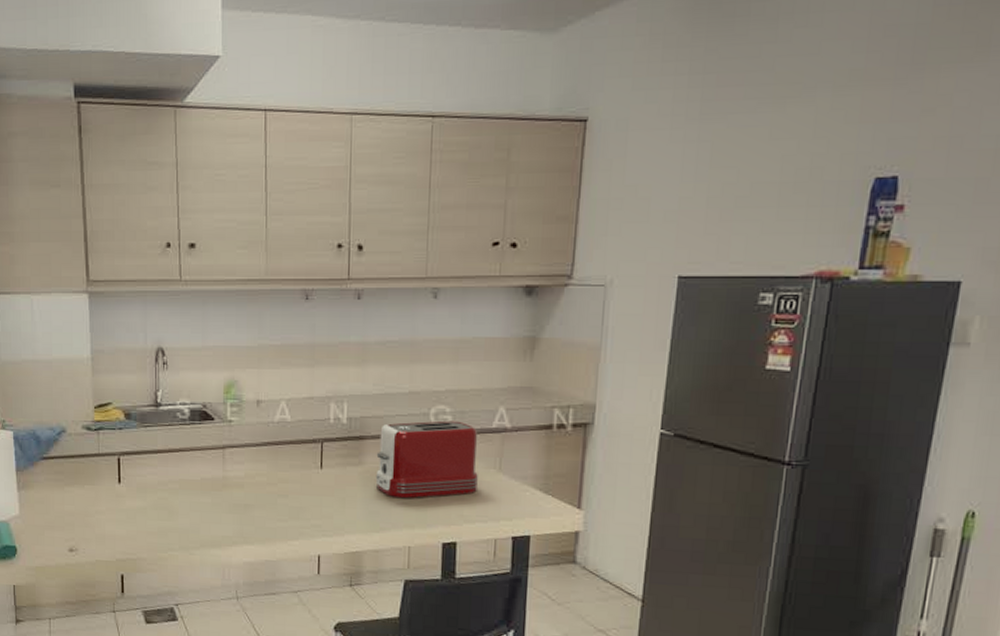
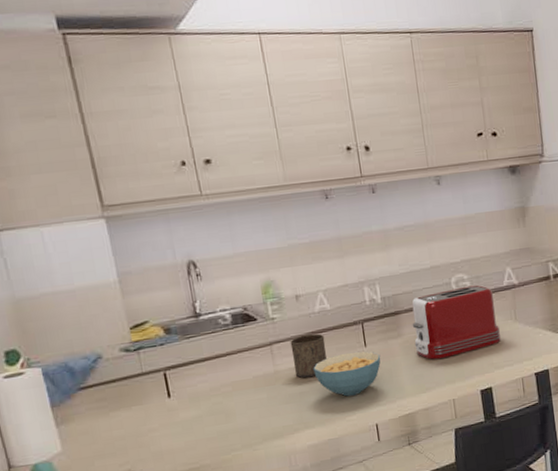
cup: none [243,444,280,491] -> present [290,333,327,378]
cereal bowl: none [262,471,336,519] -> present [313,351,381,397]

